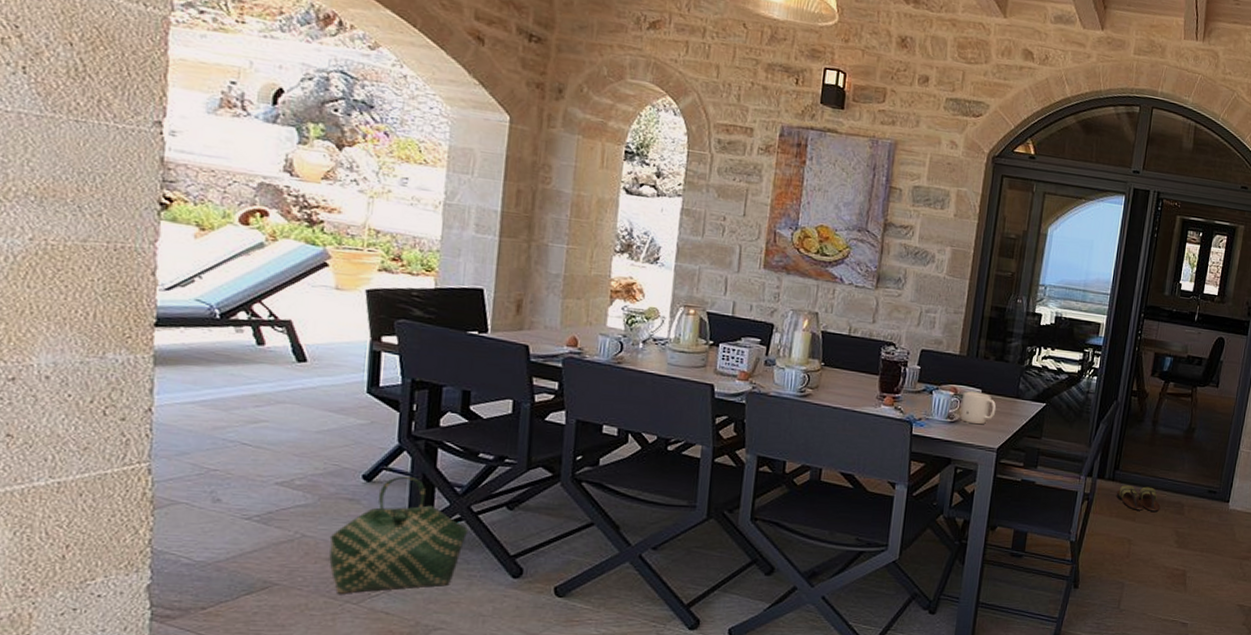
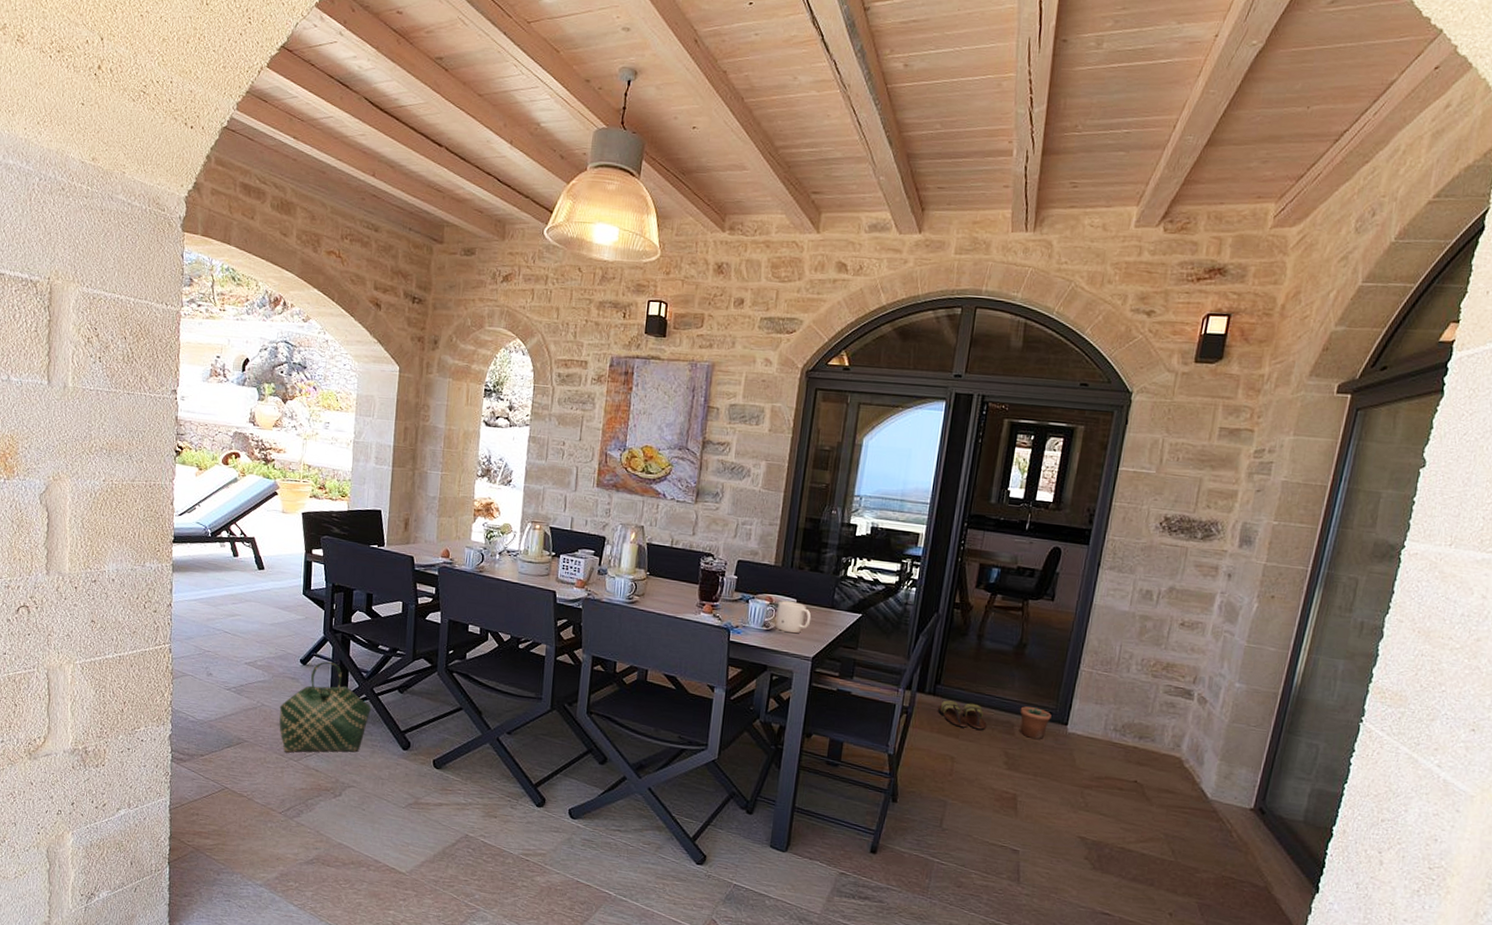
planter: none [1189,487,1216,518] -> present [1020,706,1052,740]

